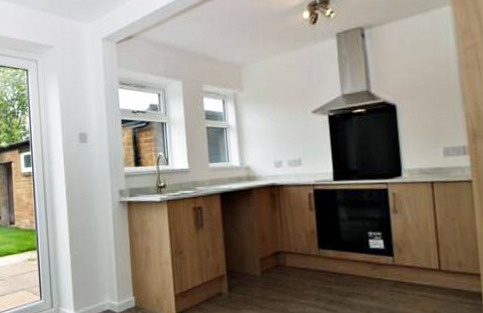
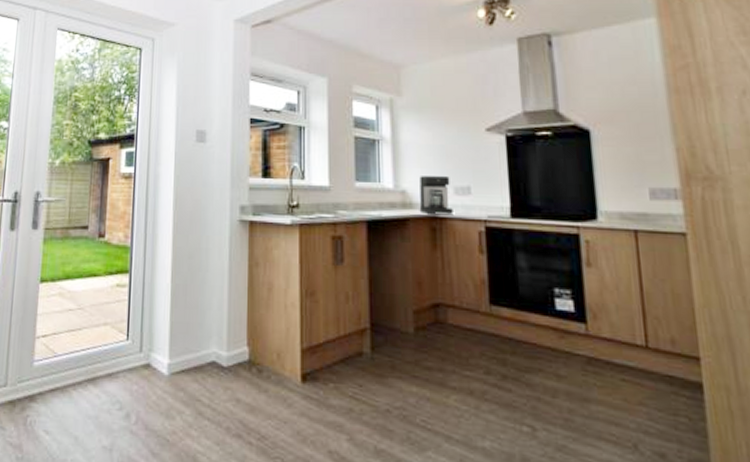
coffee maker: none [260,152,288,184] -> present [419,176,453,215]

